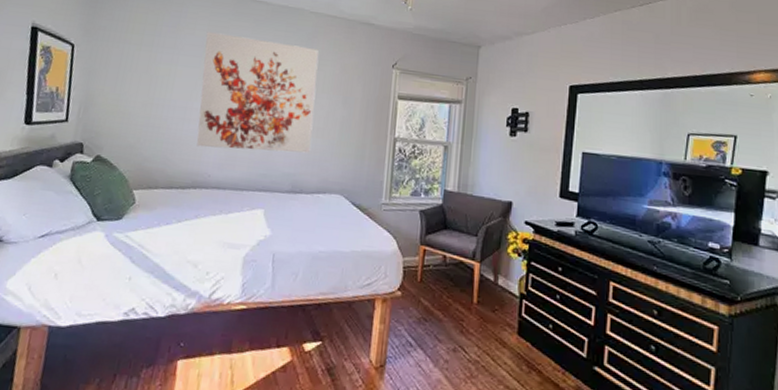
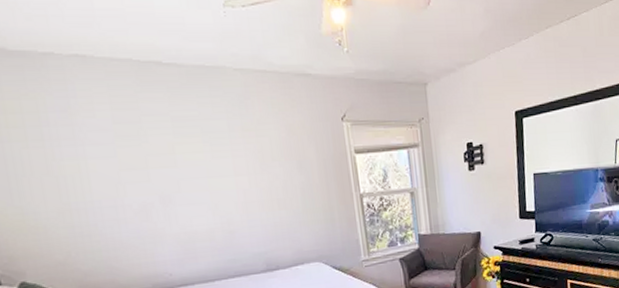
wall art: present [196,32,319,153] -> none [110,110,277,247]

